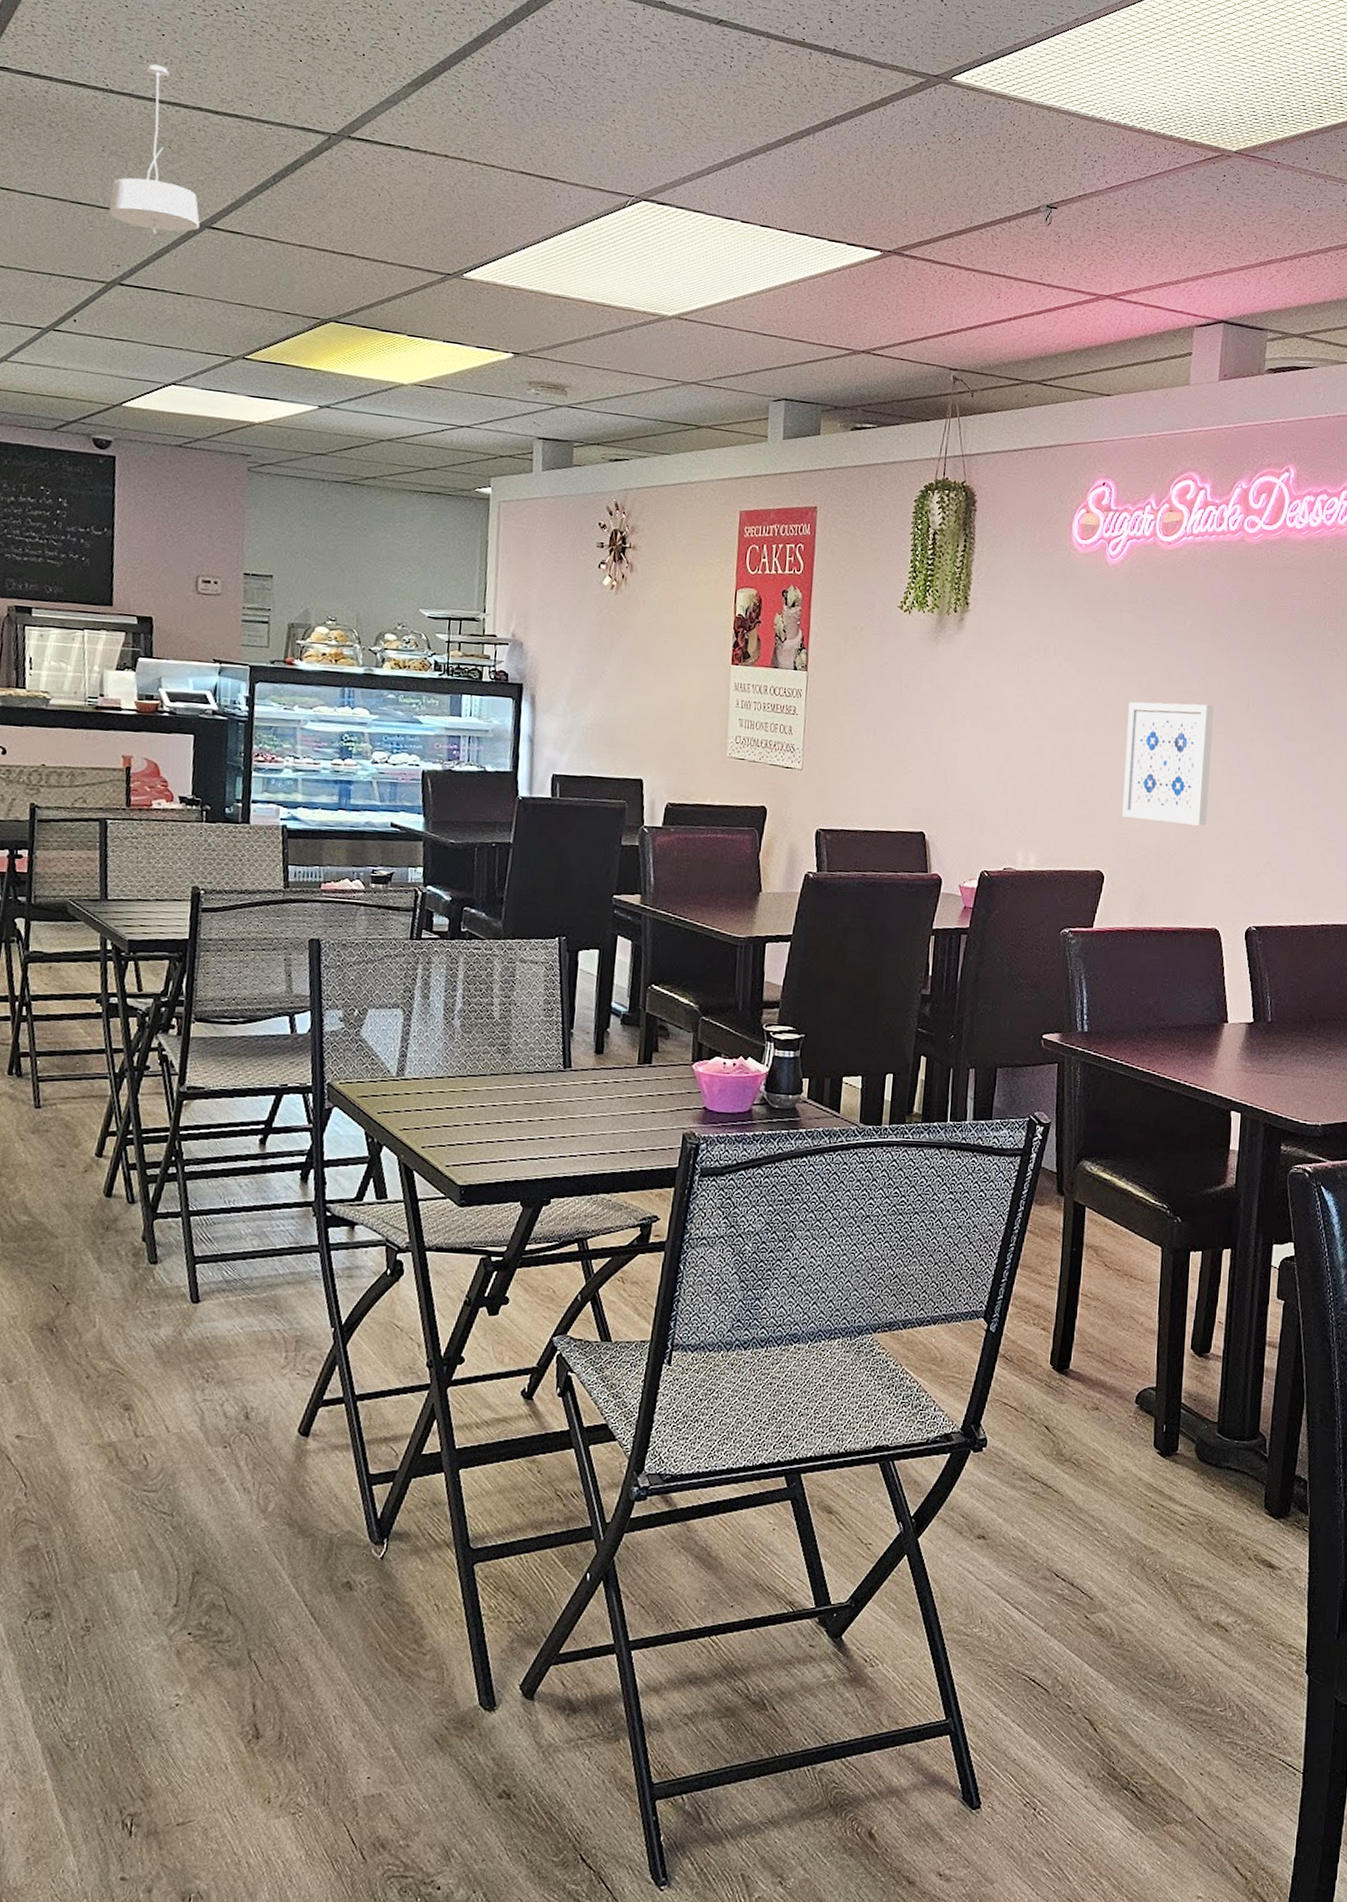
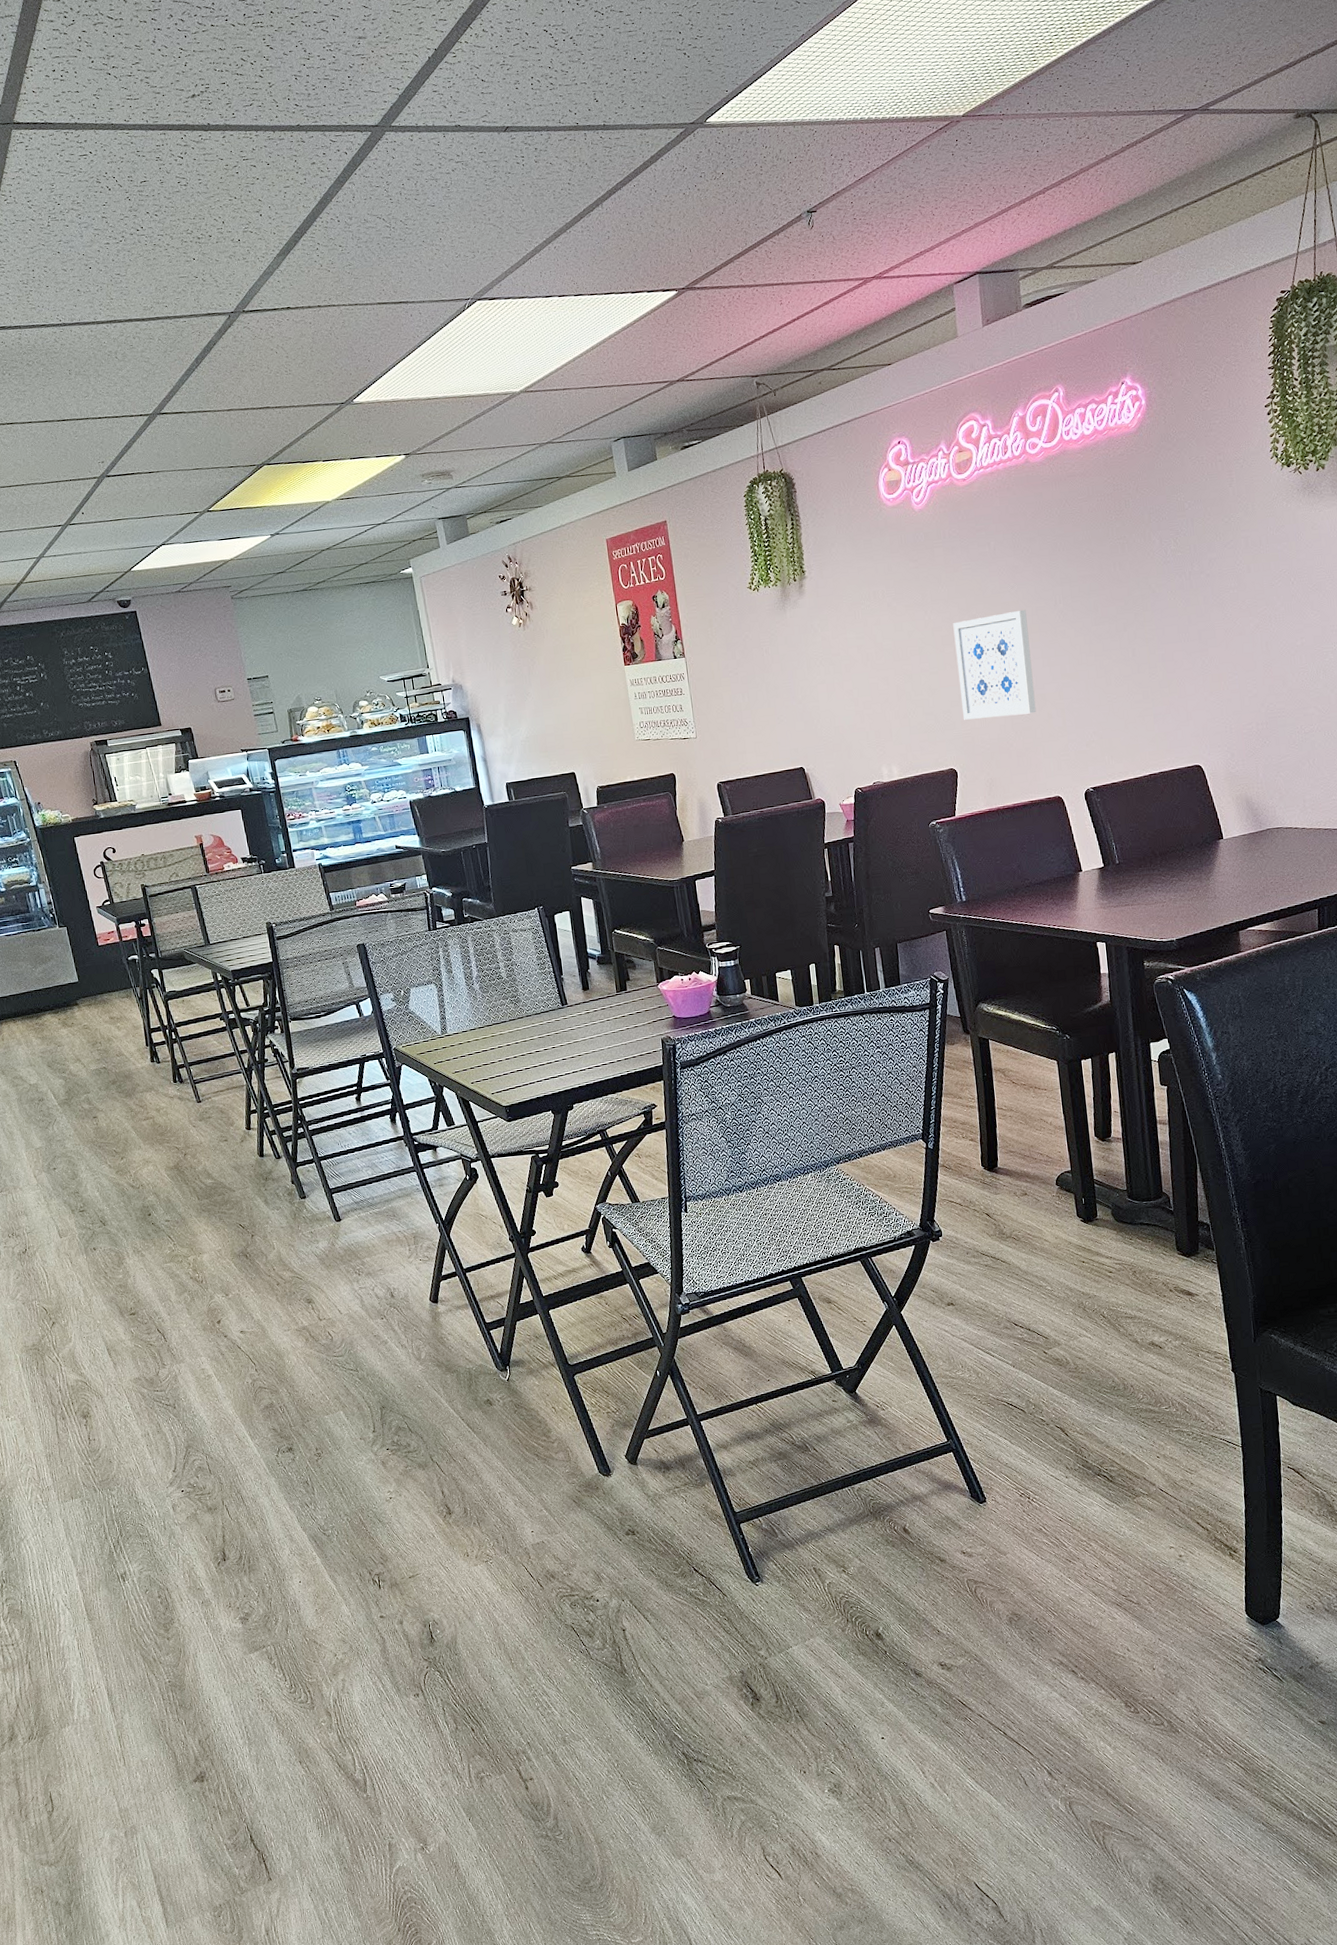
pendant light: present [108,64,200,234] -> none [83,293,153,430]

